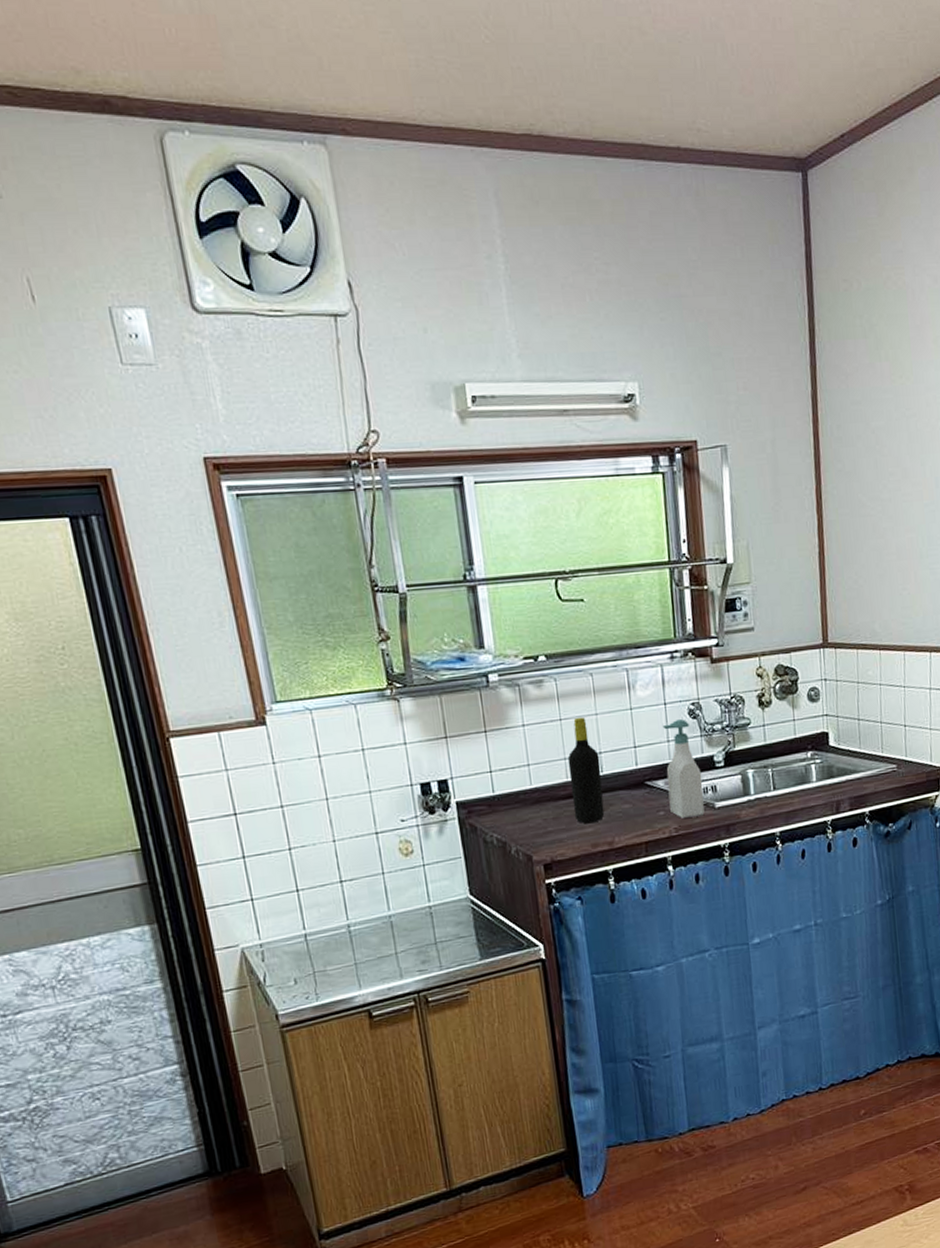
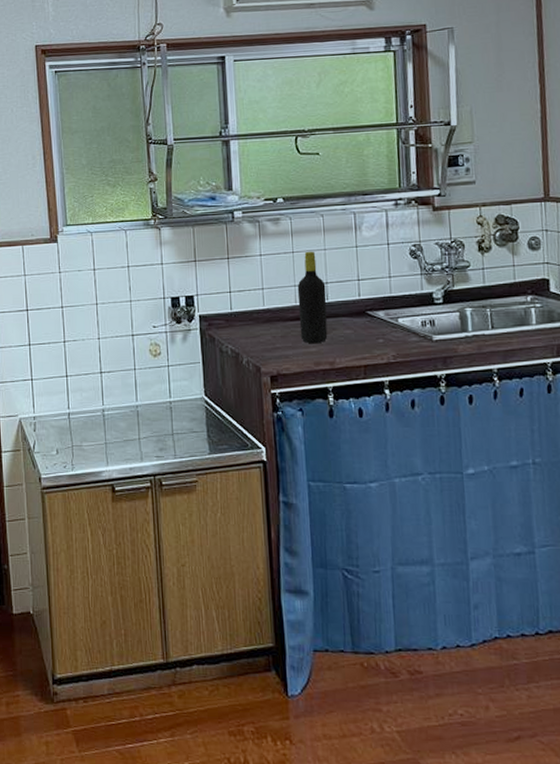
soap bottle: present [662,719,705,818] -> none [385,259,422,347]

